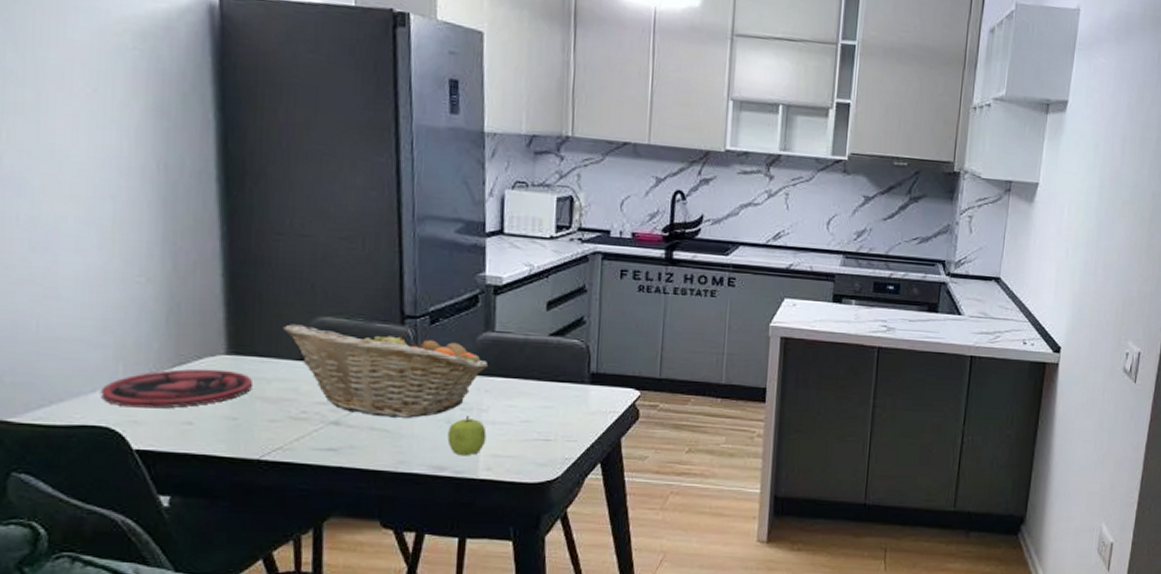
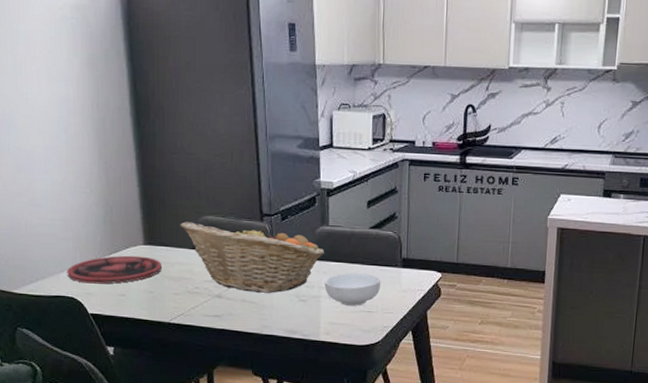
fruit: present [447,416,487,456] -> none [297,292,325,323]
cereal bowl: none [486,391,563,433] -> present [324,272,381,306]

